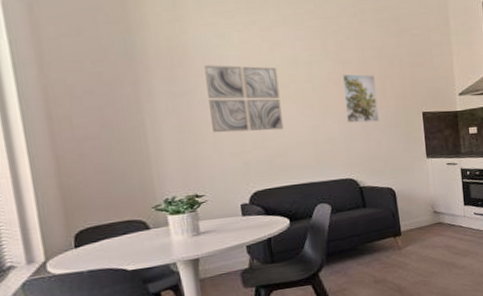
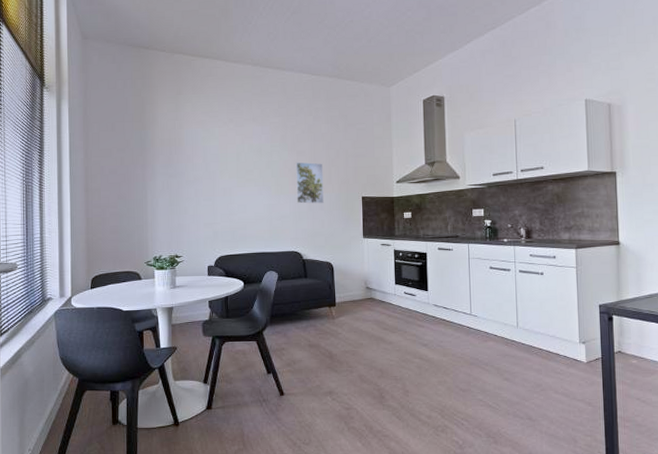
wall art: present [204,65,284,133] -> none [192,153,246,207]

